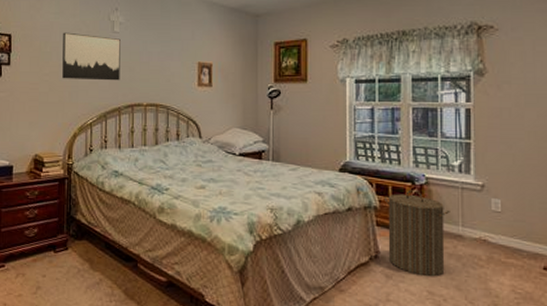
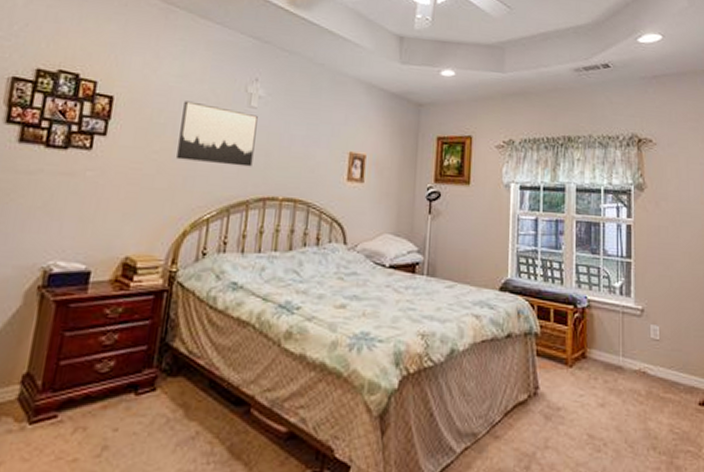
laundry hamper: present [385,190,450,277] -> none [546,314,611,417]

